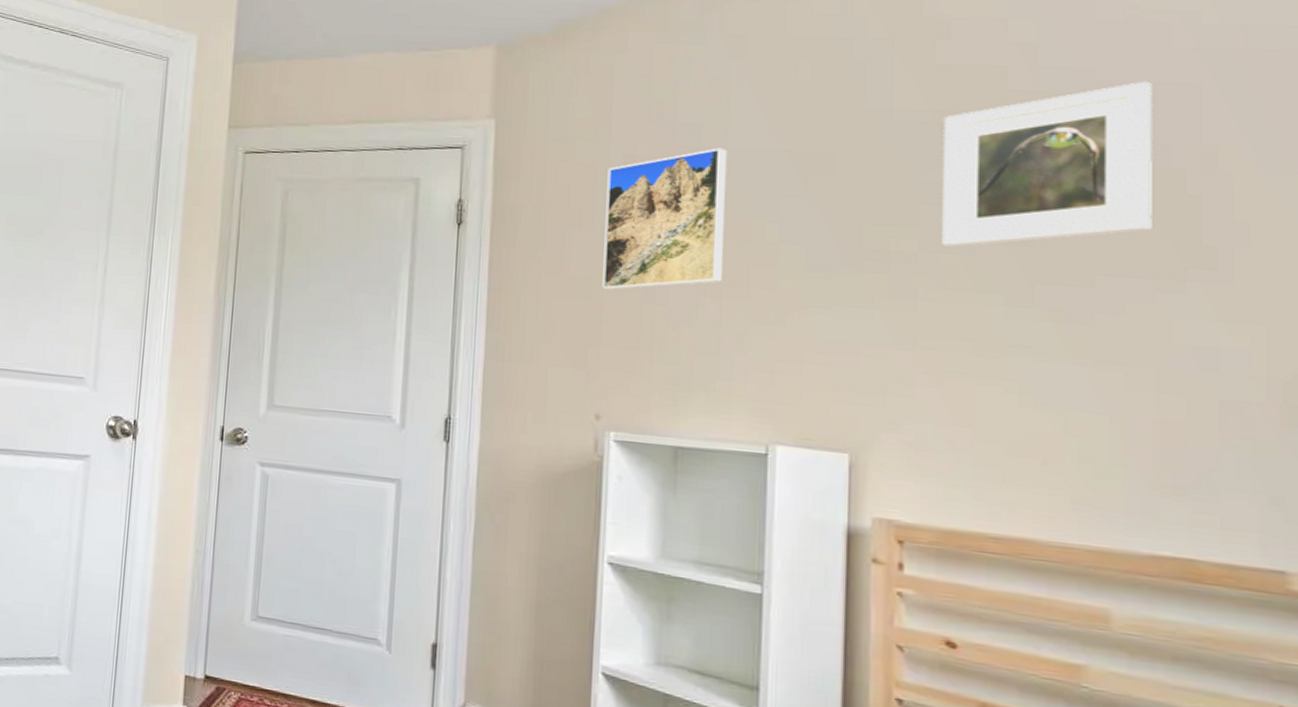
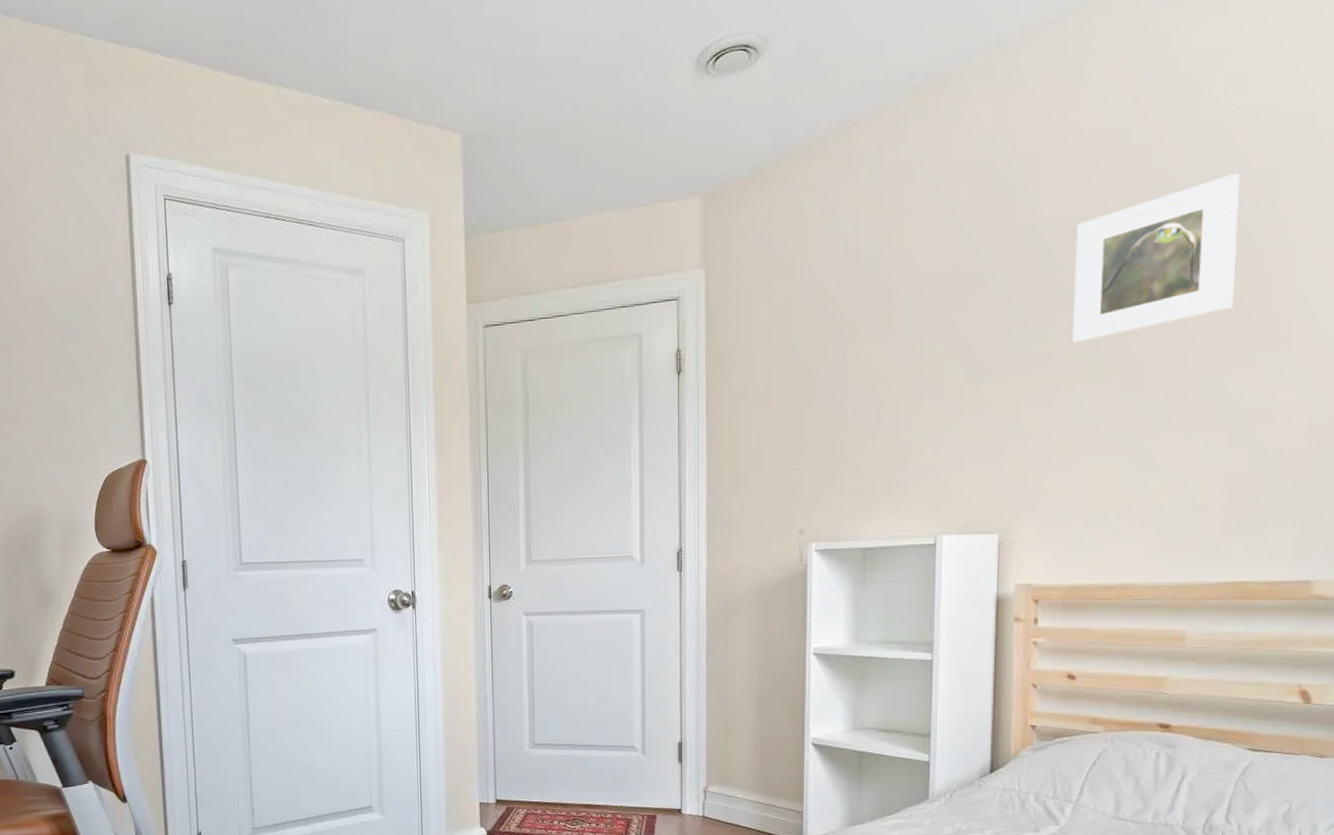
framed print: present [602,147,728,290] -> none [802,274,902,418]

